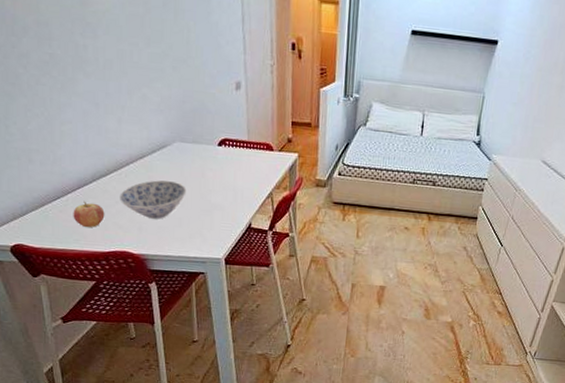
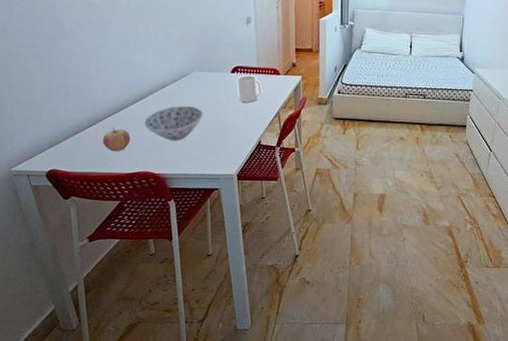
mug: none [225,149,253,181] -> present [237,75,262,102]

